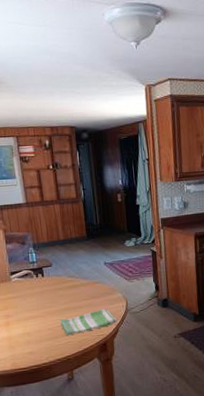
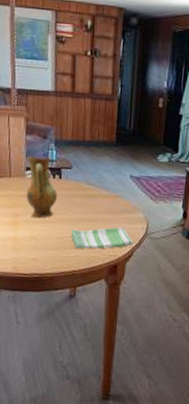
ceramic jug: none [10,260,43,316] -> present [26,157,58,219]

